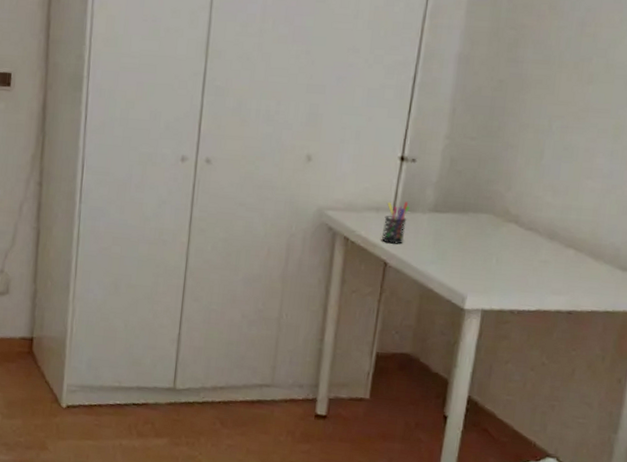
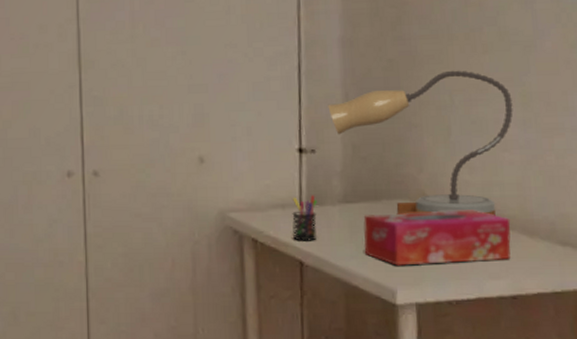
table lamp: none [434,96,606,238] -> present [328,70,513,216]
tissue box: none [444,224,581,279] -> present [363,210,512,266]

